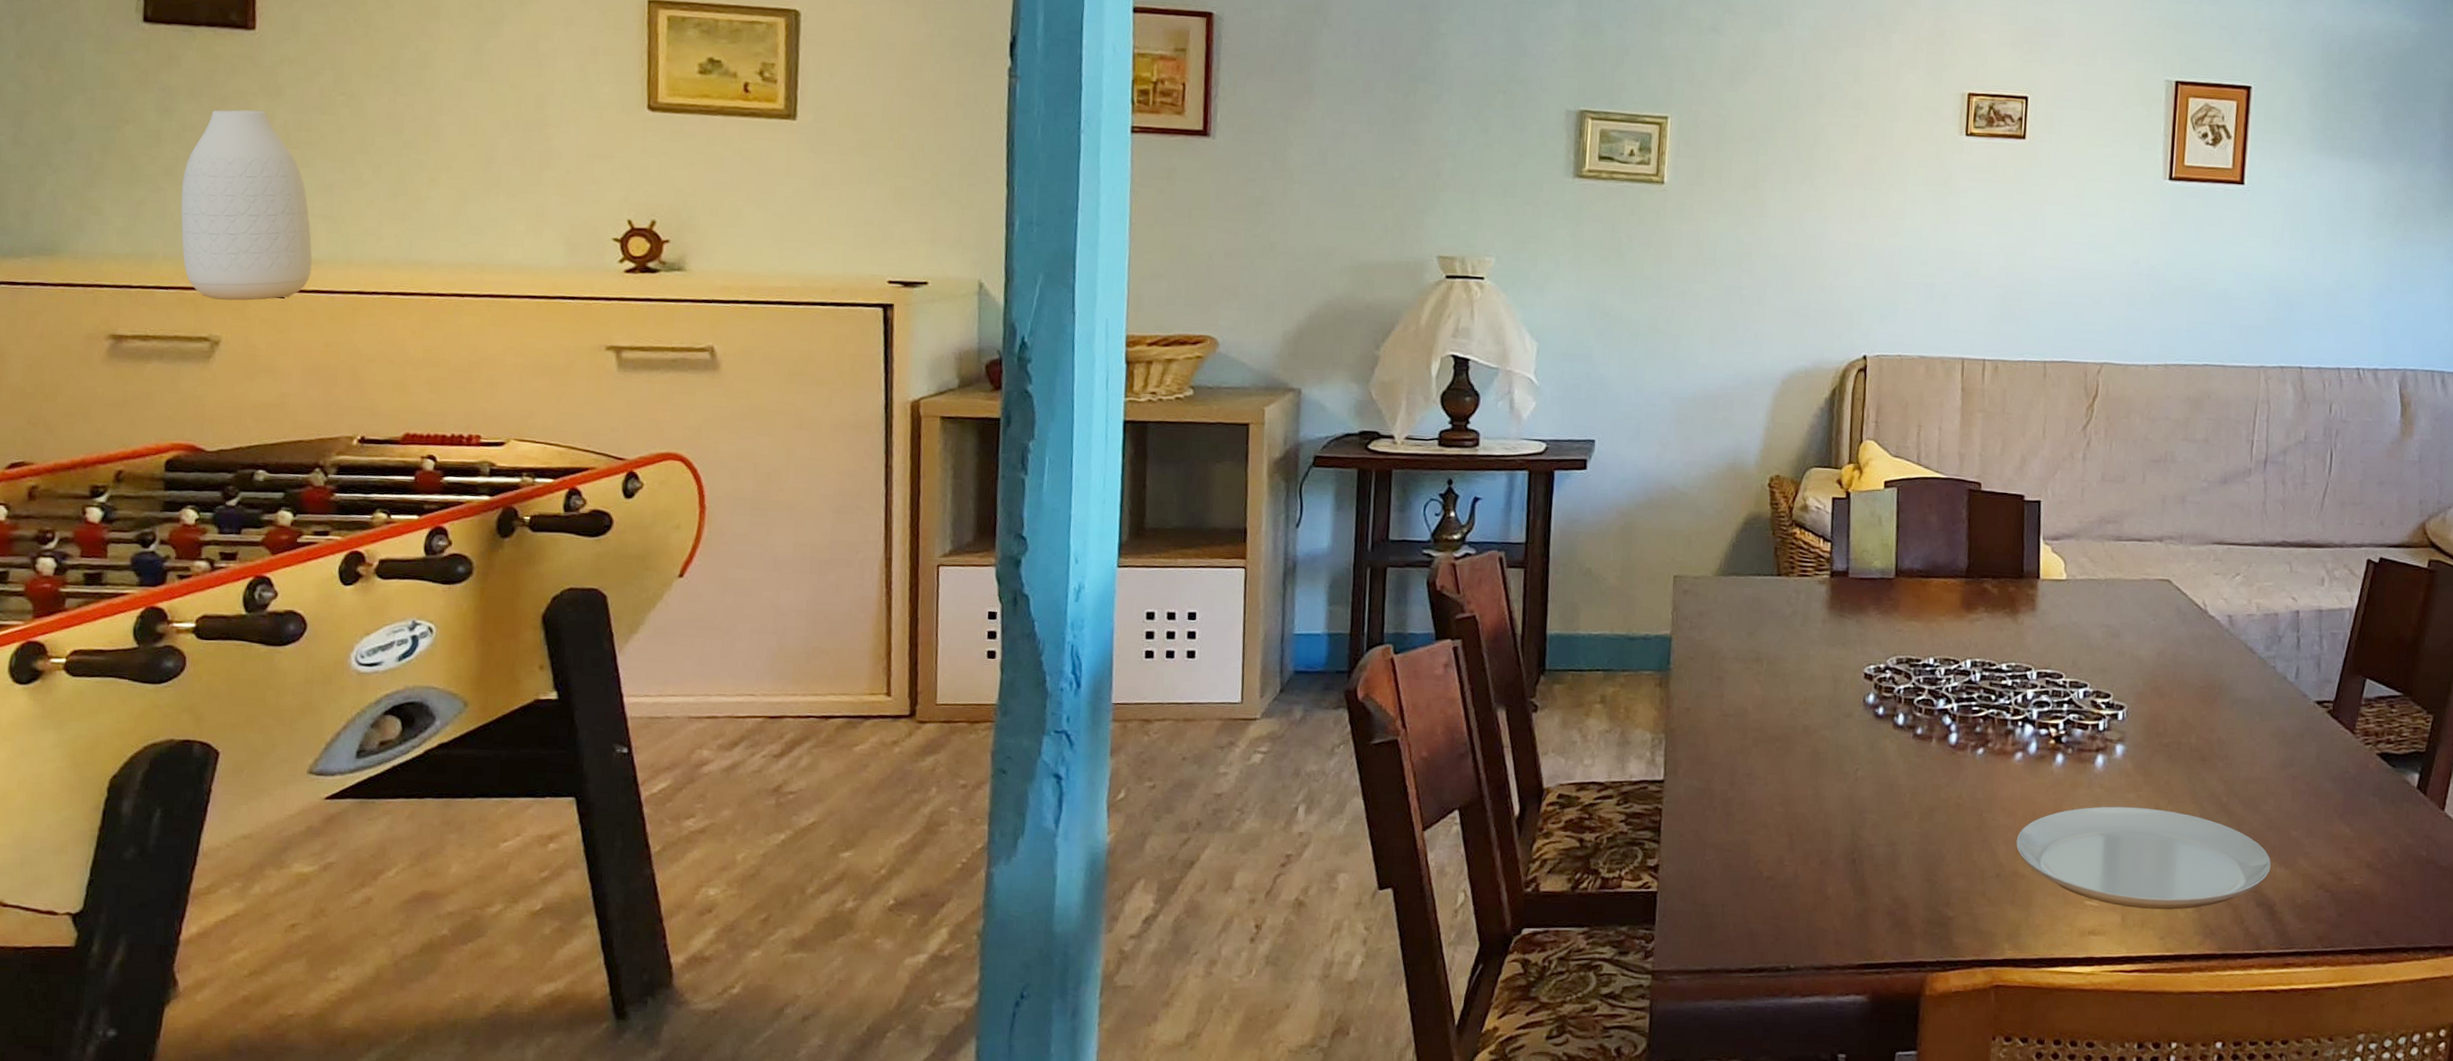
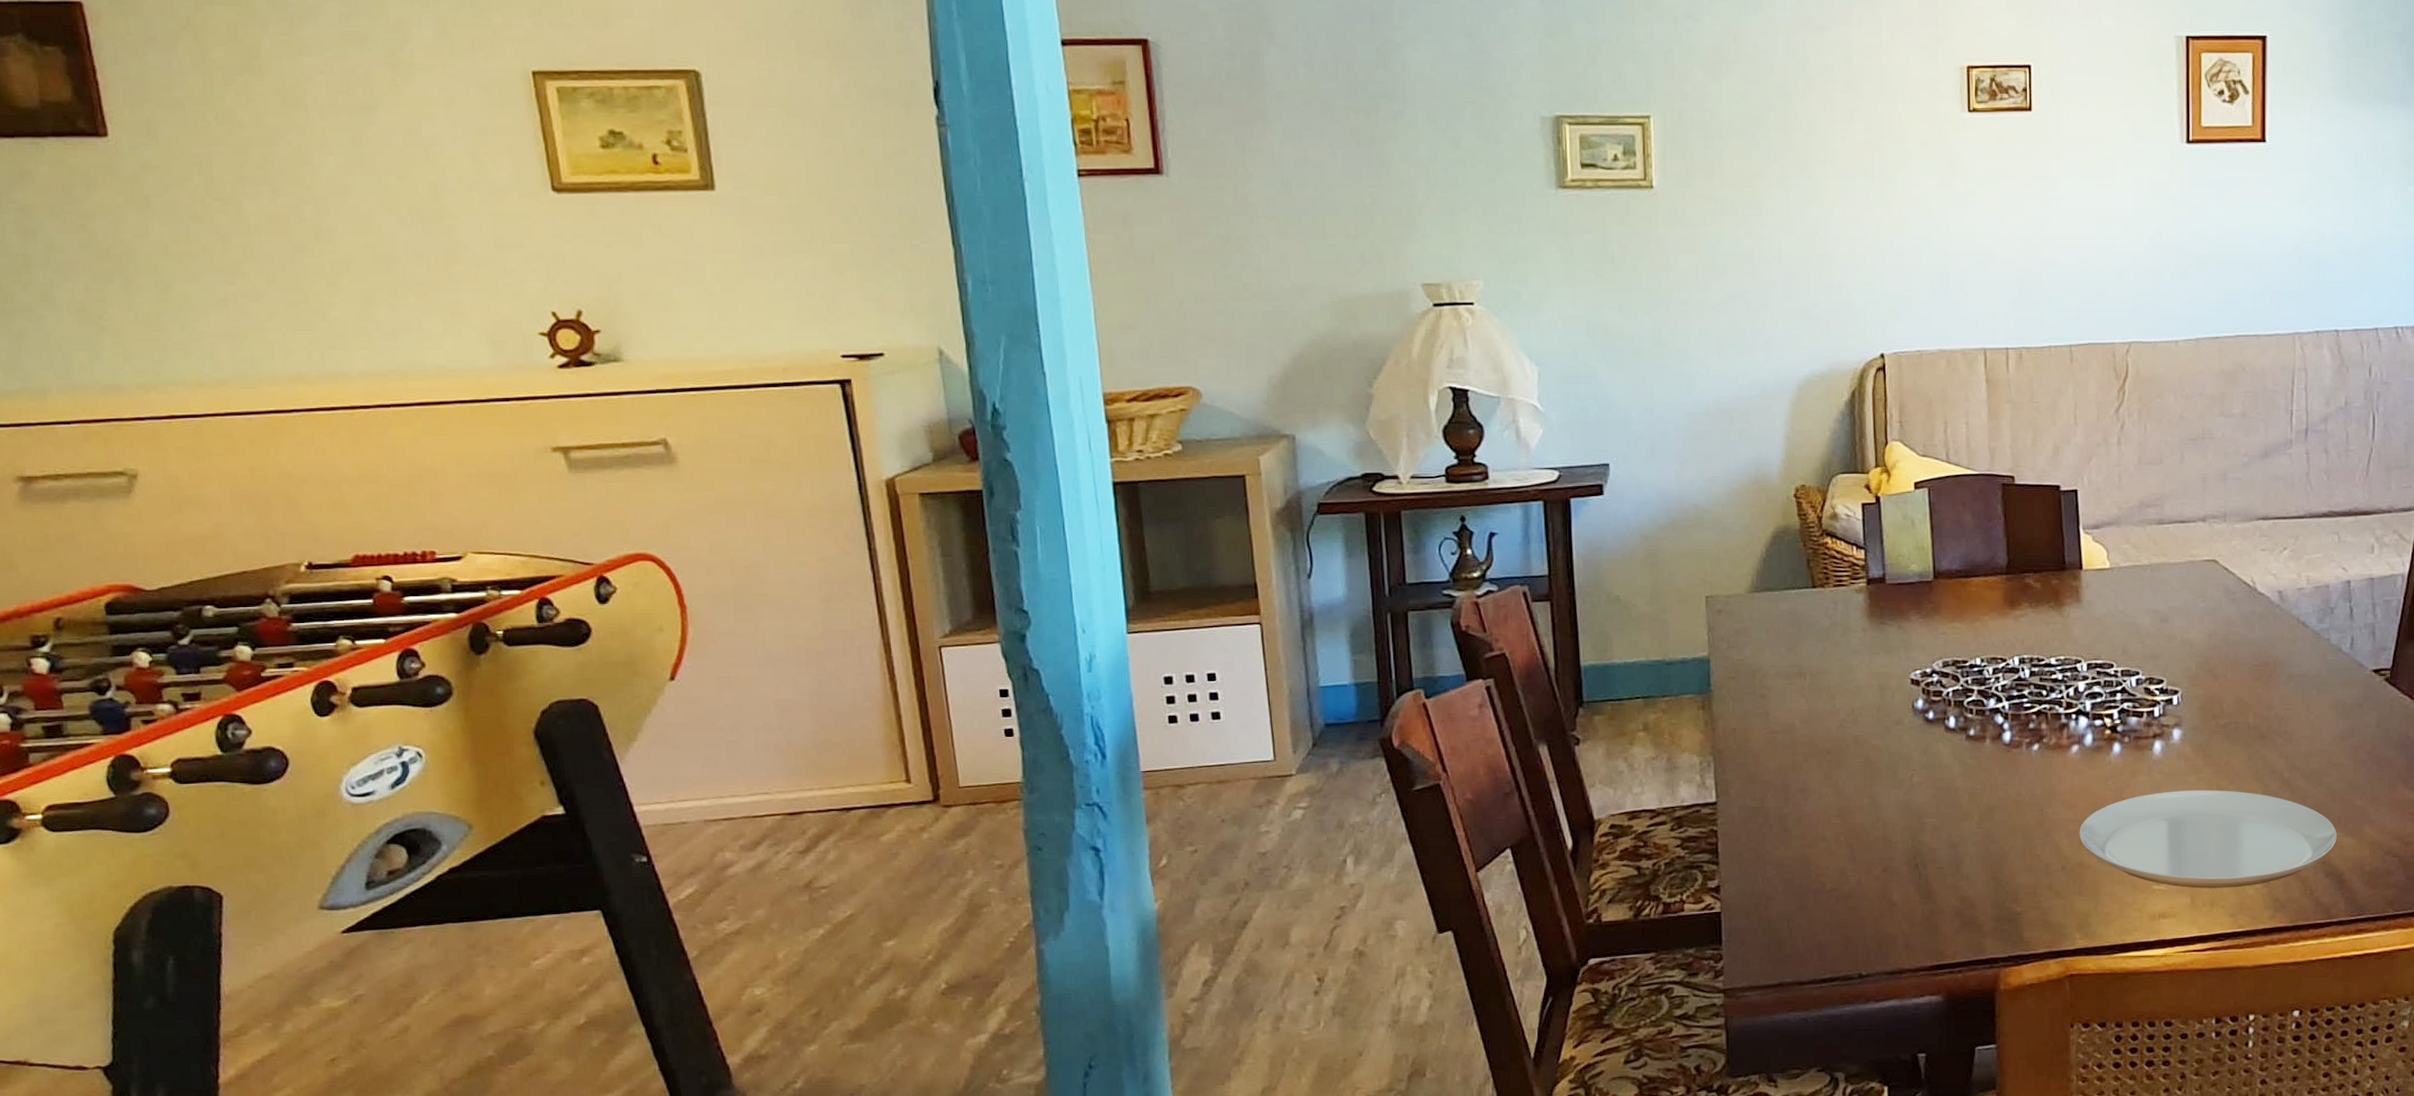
vase: present [181,109,312,301] -> none [61,224,221,430]

